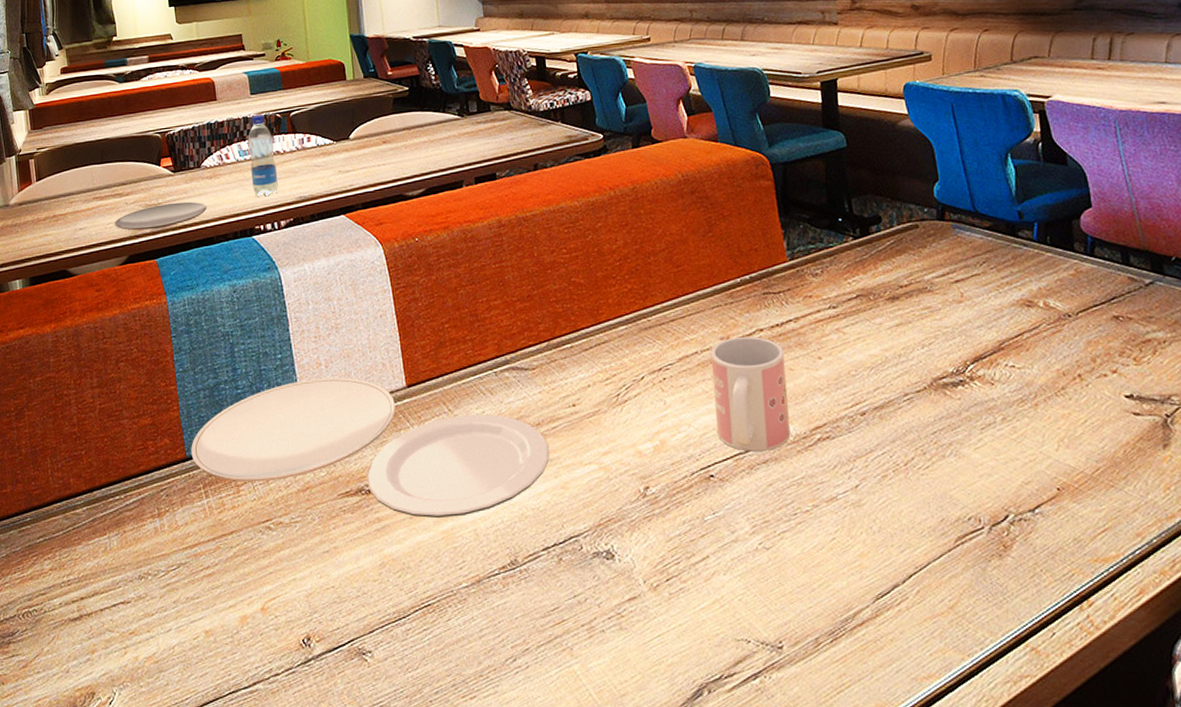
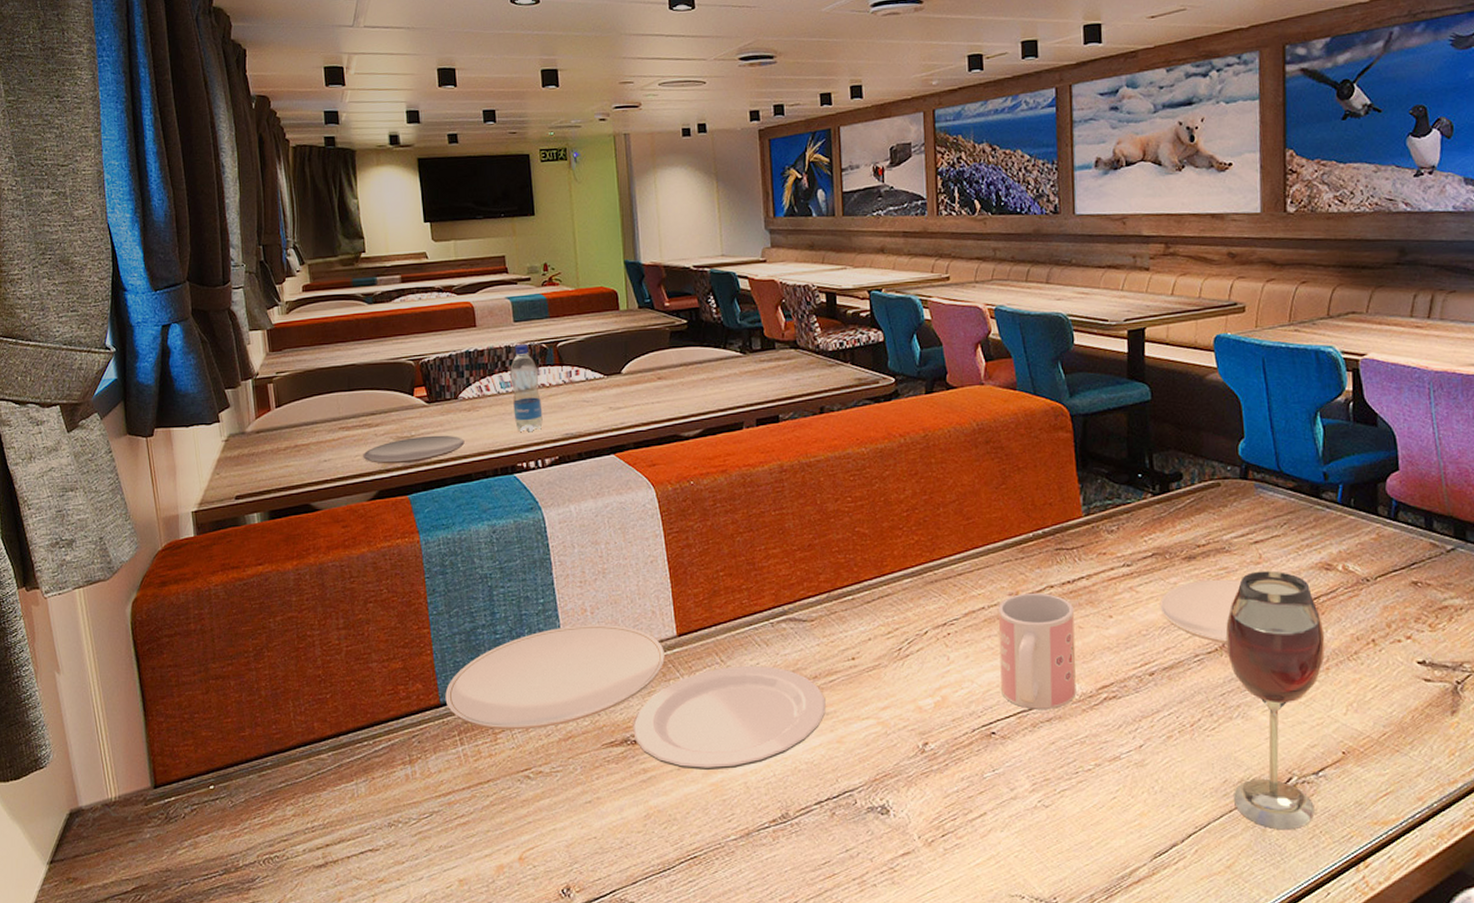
plate: none [867,318,946,382] -> present [1160,579,1242,644]
wineglass: none [933,309,1034,569] -> present [1225,570,1325,830]

